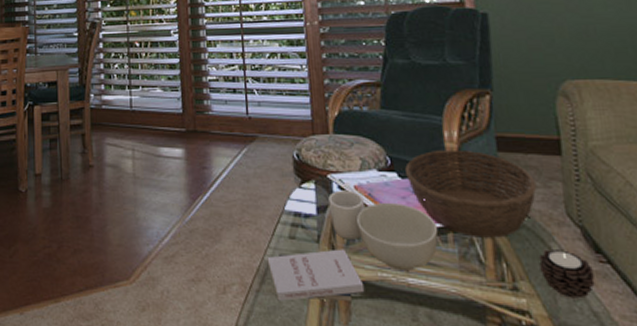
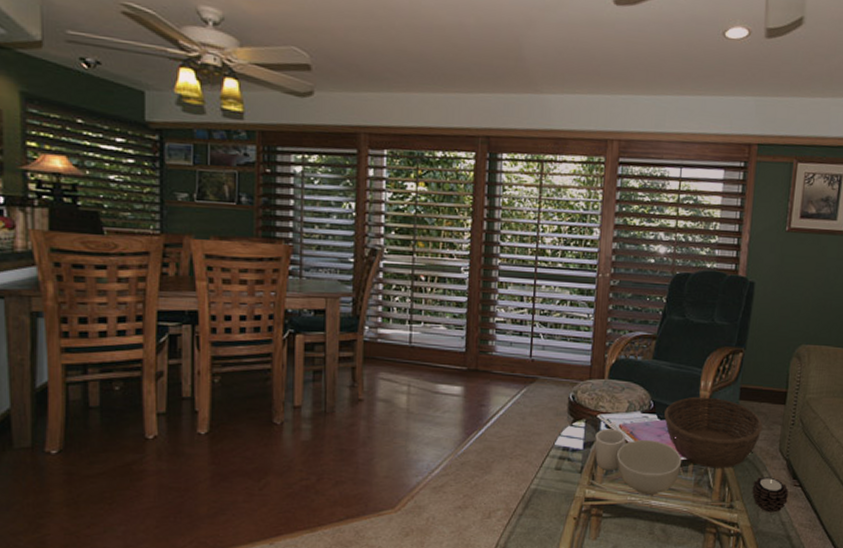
books: present [267,249,365,302] -> none [532,478,615,522]

